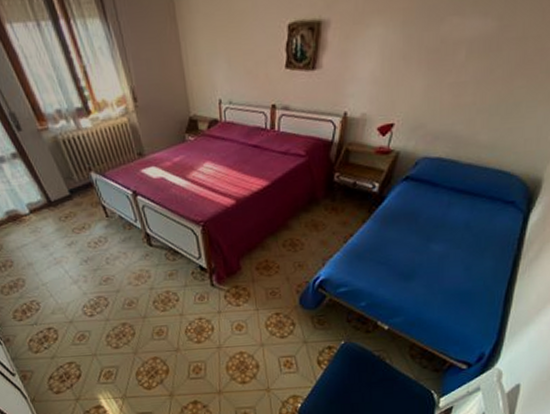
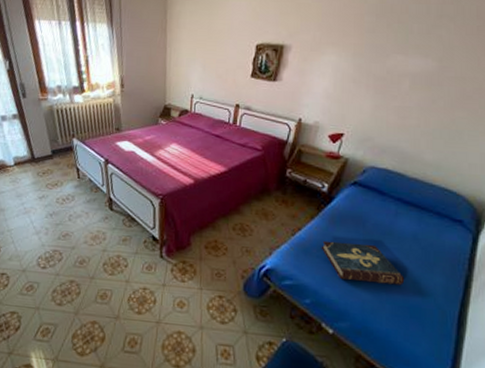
book: none [374,239,456,278] -> present [321,240,405,286]

